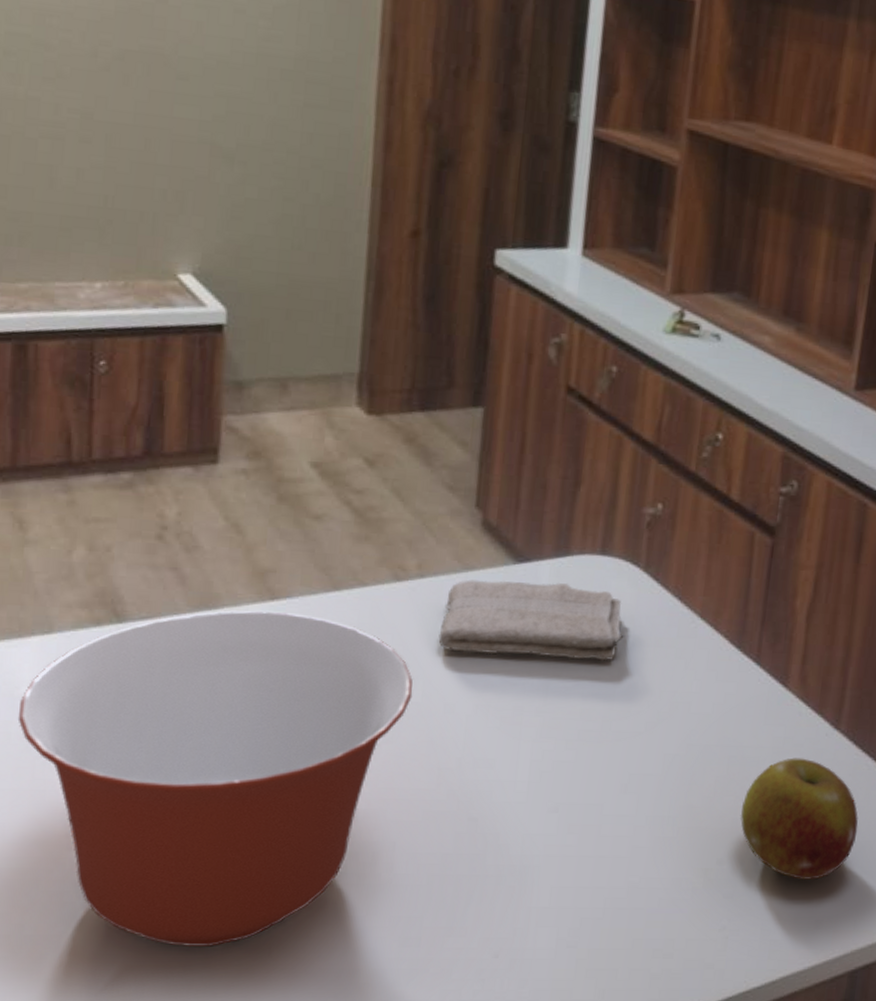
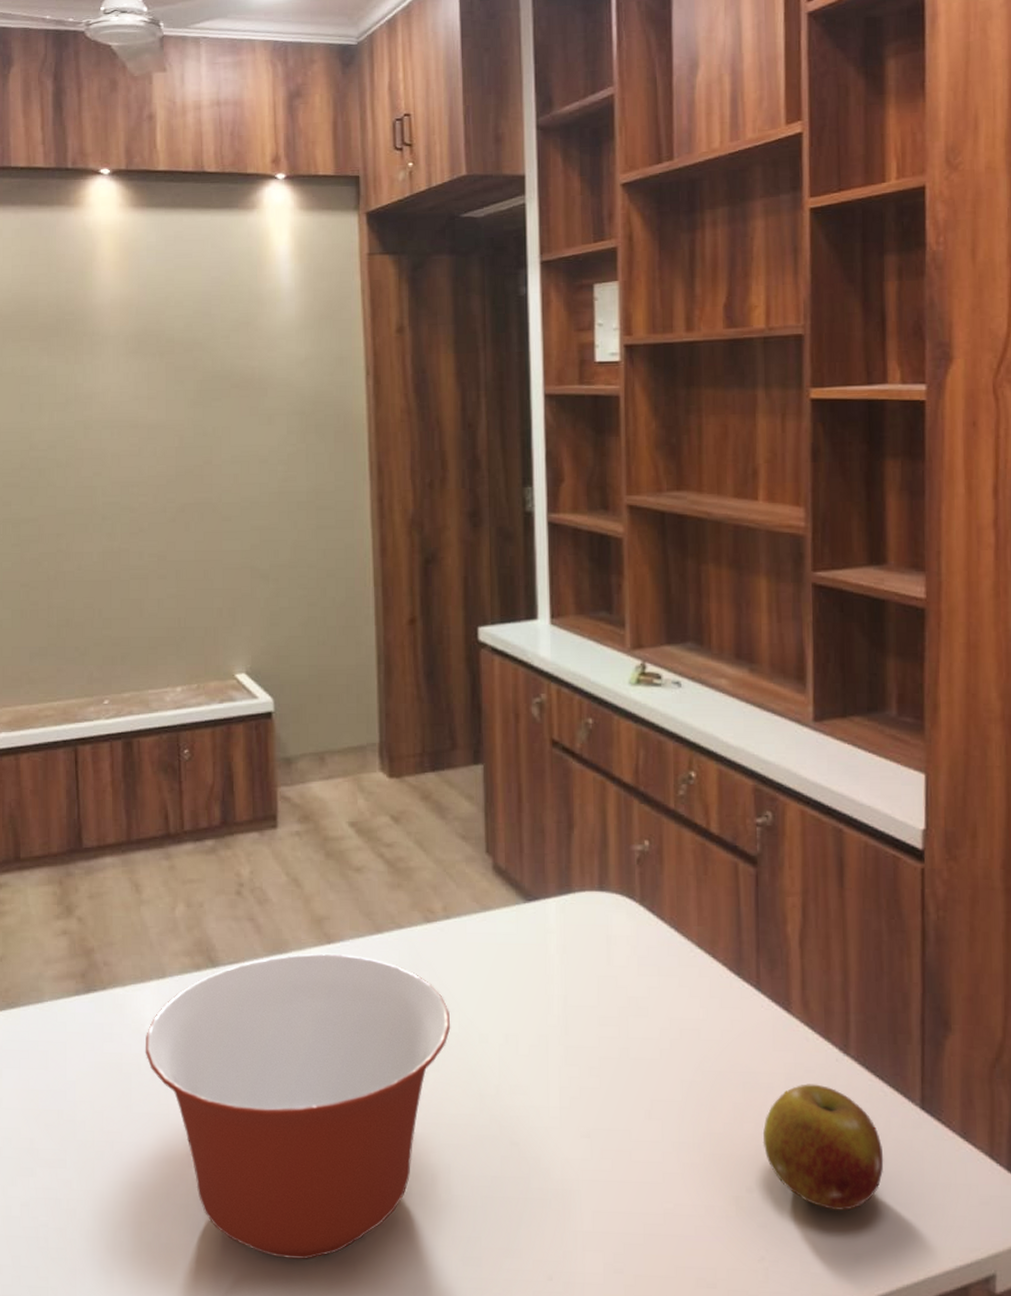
washcloth: present [438,580,623,661] -> none [467,918,629,991]

